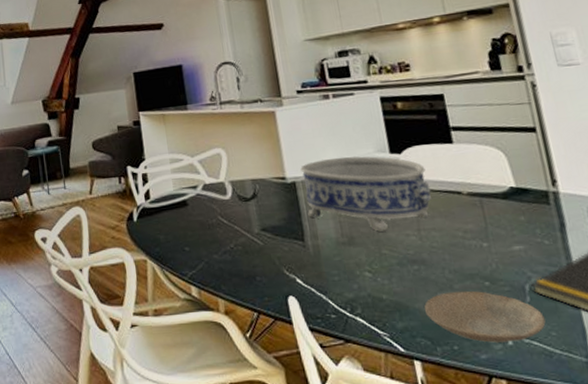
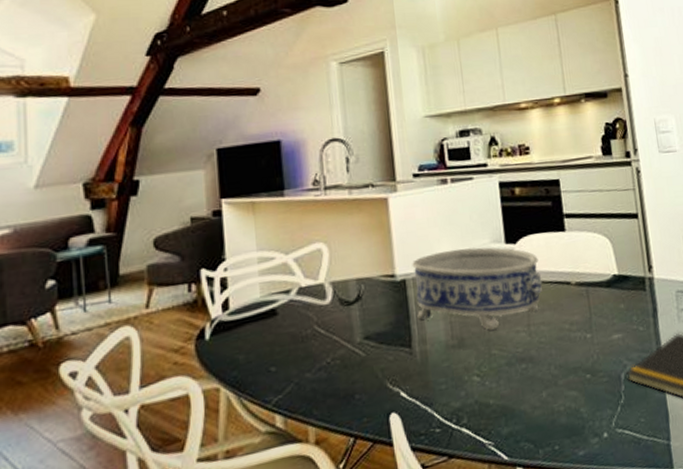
plate: present [424,290,546,343] -> none [530,384,637,438]

